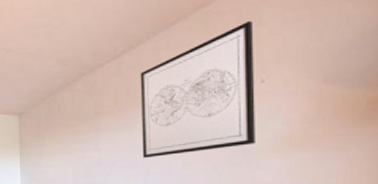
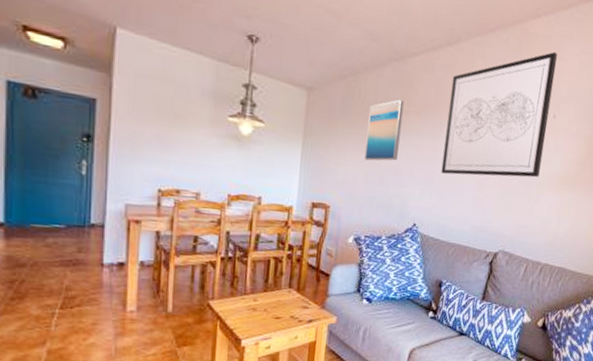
wall art: none [69,104,99,159] -> present [364,99,404,161]

